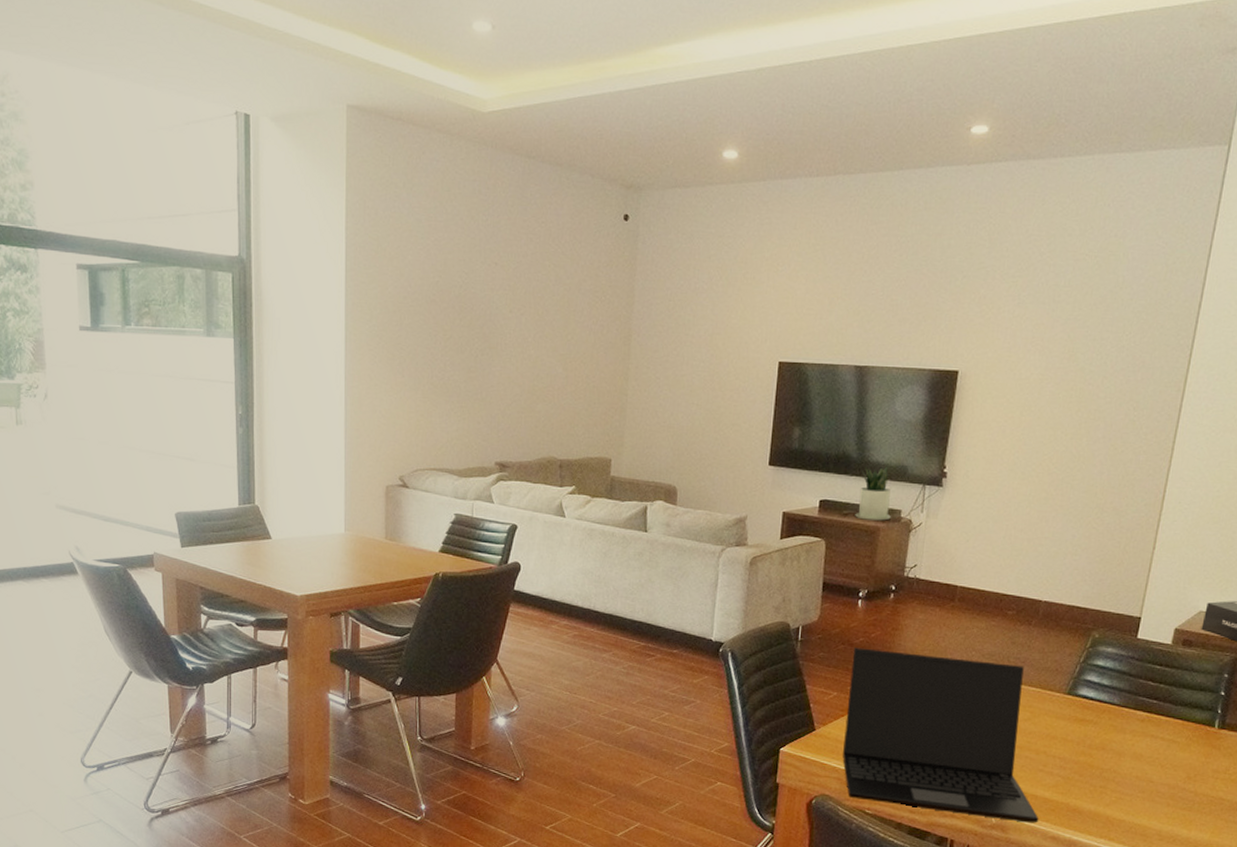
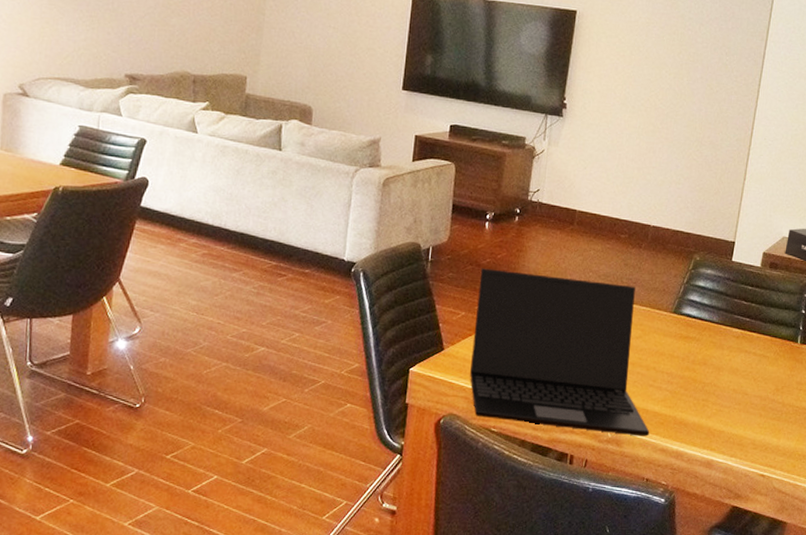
planter: present [855,466,891,522] -> none [483,95,516,148]

